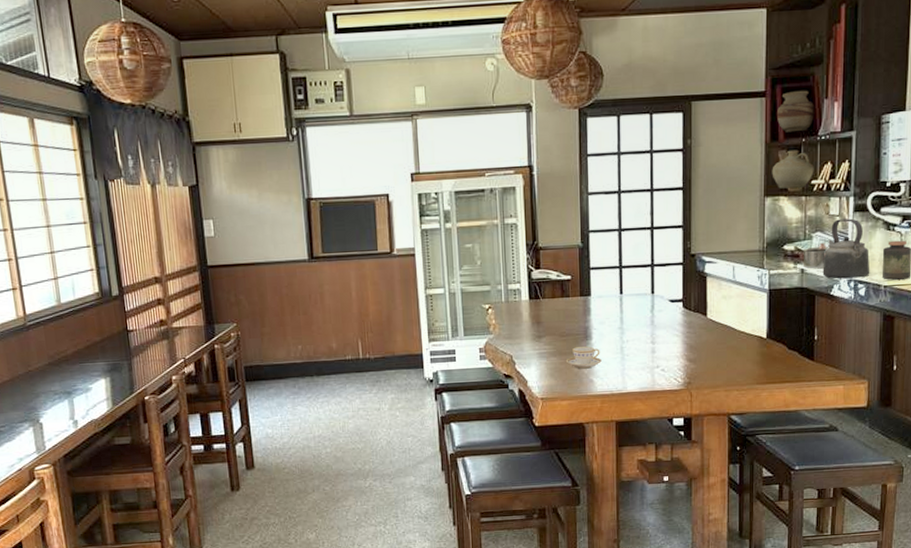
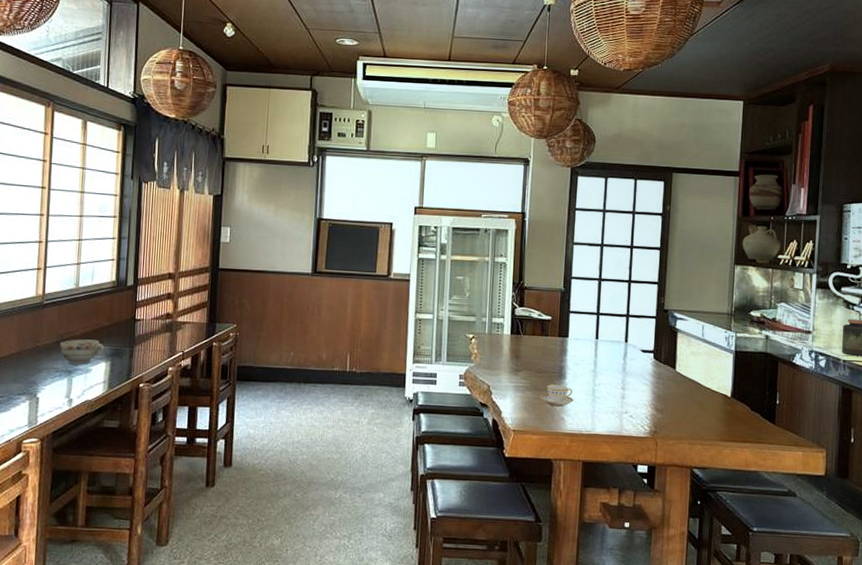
teacup: none [52,357,101,385] -> present [59,339,105,365]
cooking pot: present [802,242,829,269] -> none [767,312,793,337]
kettle: present [822,218,870,279] -> none [786,293,831,350]

